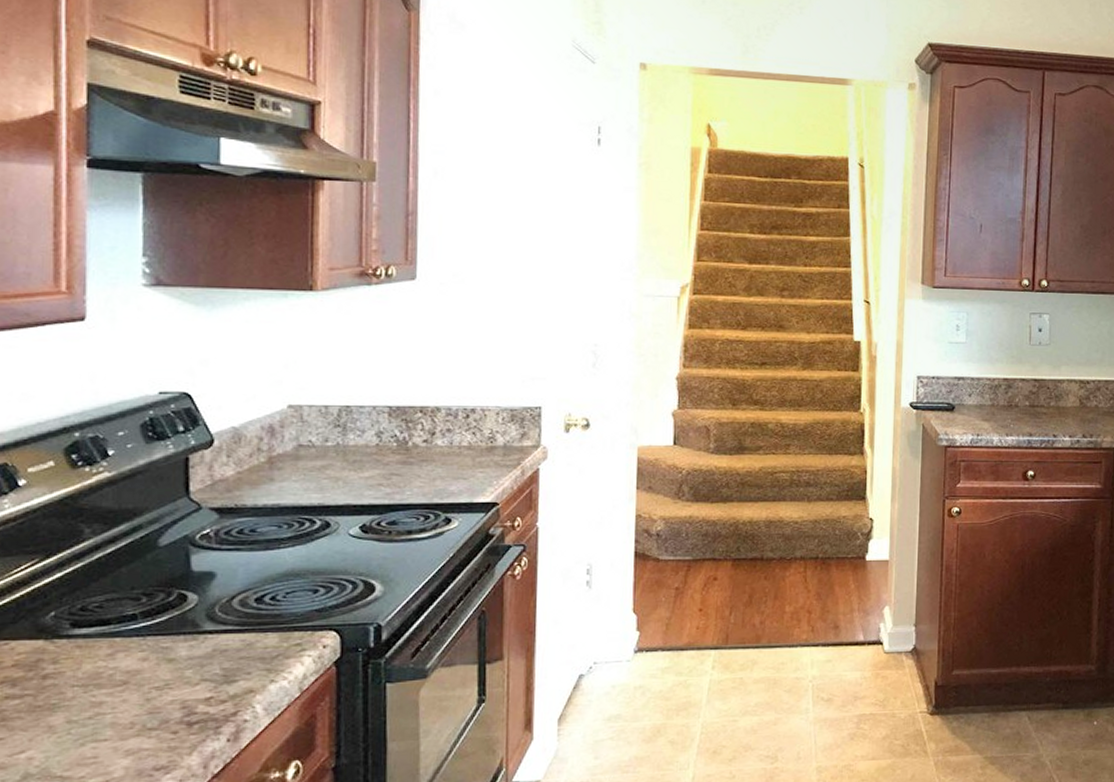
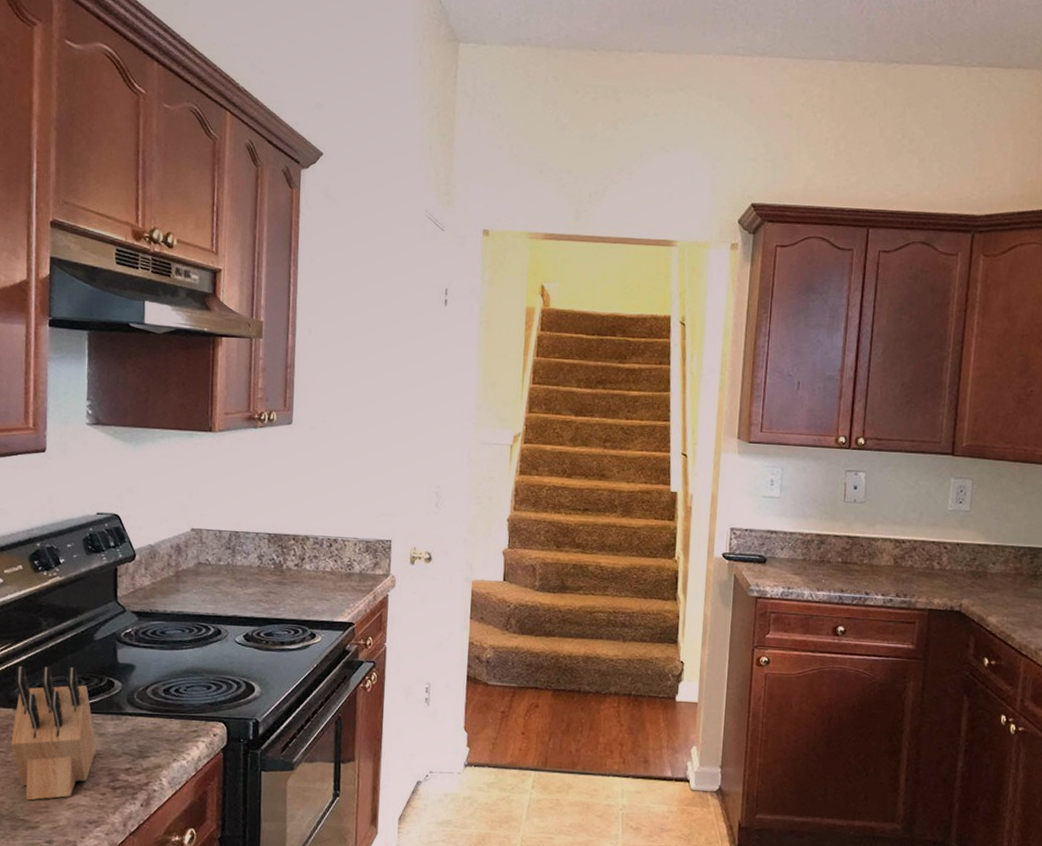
knife block: none [41,582,163,752] -> present [10,666,96,801]

